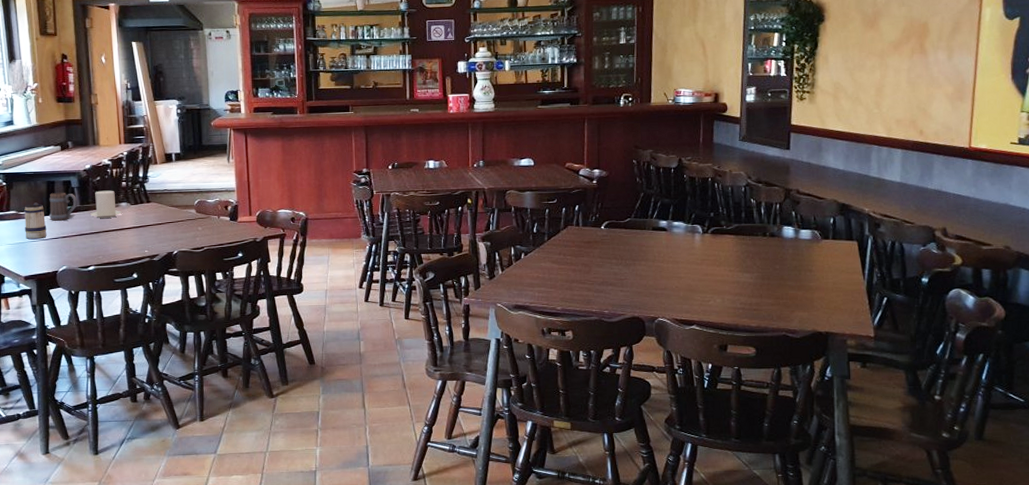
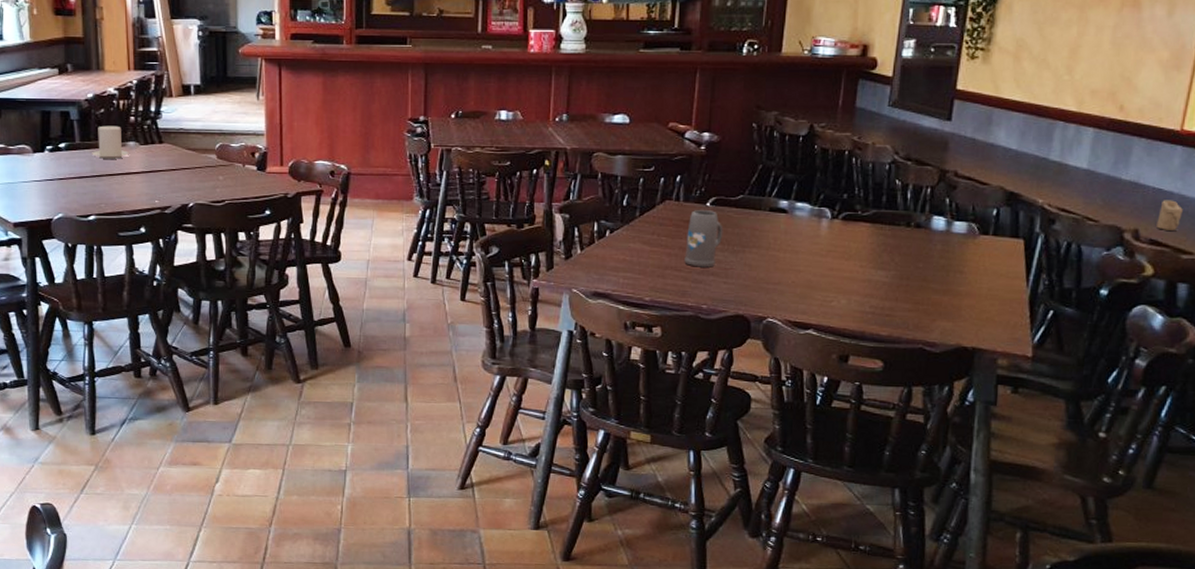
beer mug: present [24,202,47,240] -> none [14,136,41,180]
beer mug: present [49,192,77,221] -> none [44,124,77,159]
beer mug: none [587,231,617,280] -> present [684,209,723,268]
candle: none [960,203,979,227] -> present [1157,200,1183,230]

